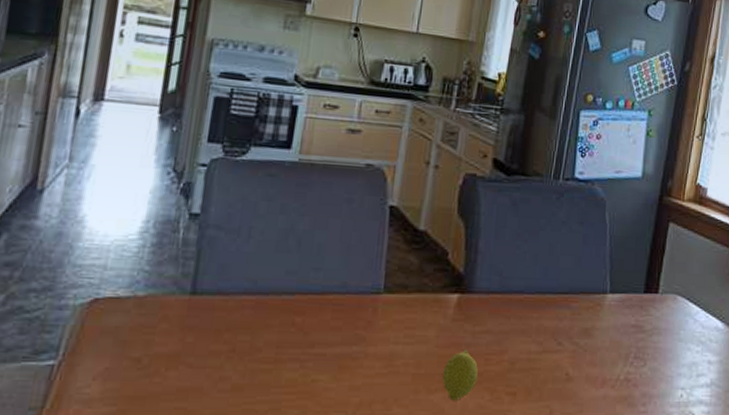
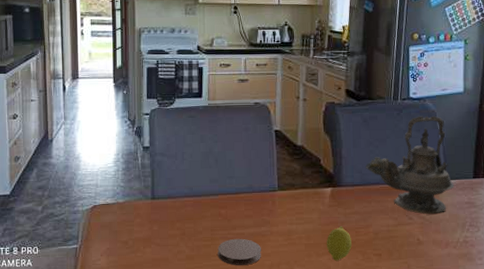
coaster: none [281,361,348,404] -> present [217,238,261,266]
teapot: none [507,203,619,340] -> present [365,115,454,215]

